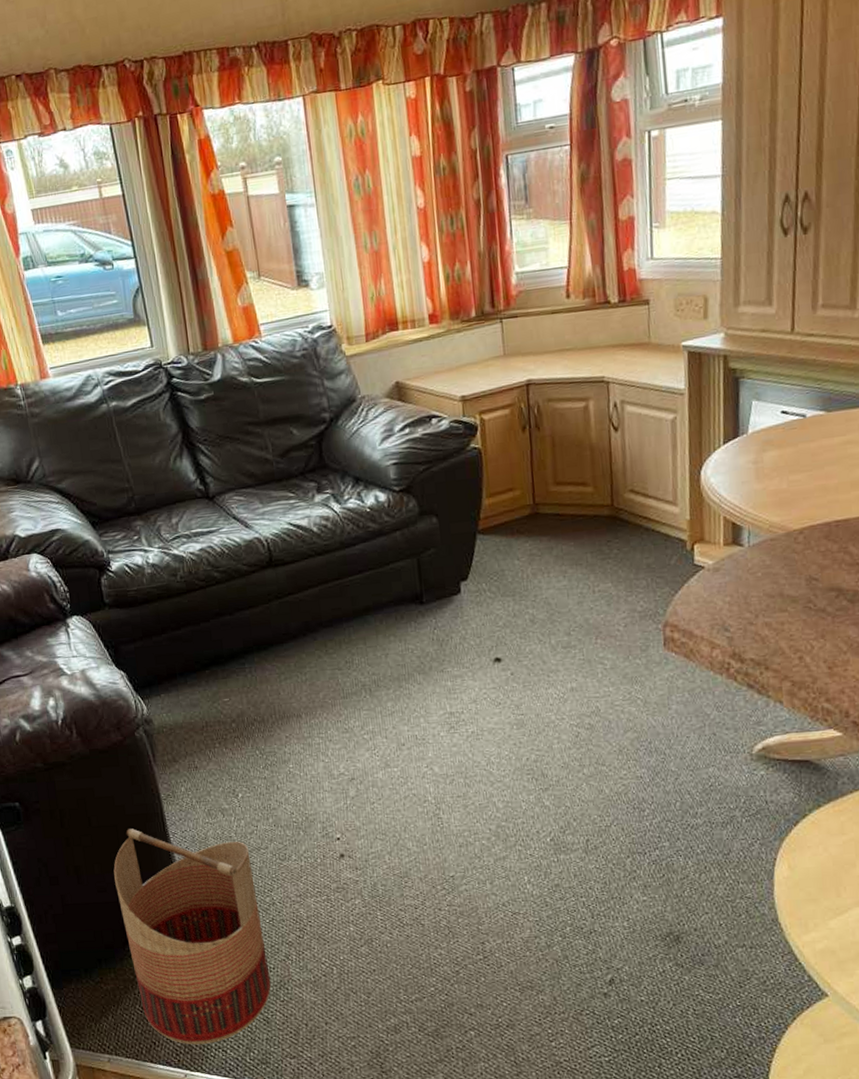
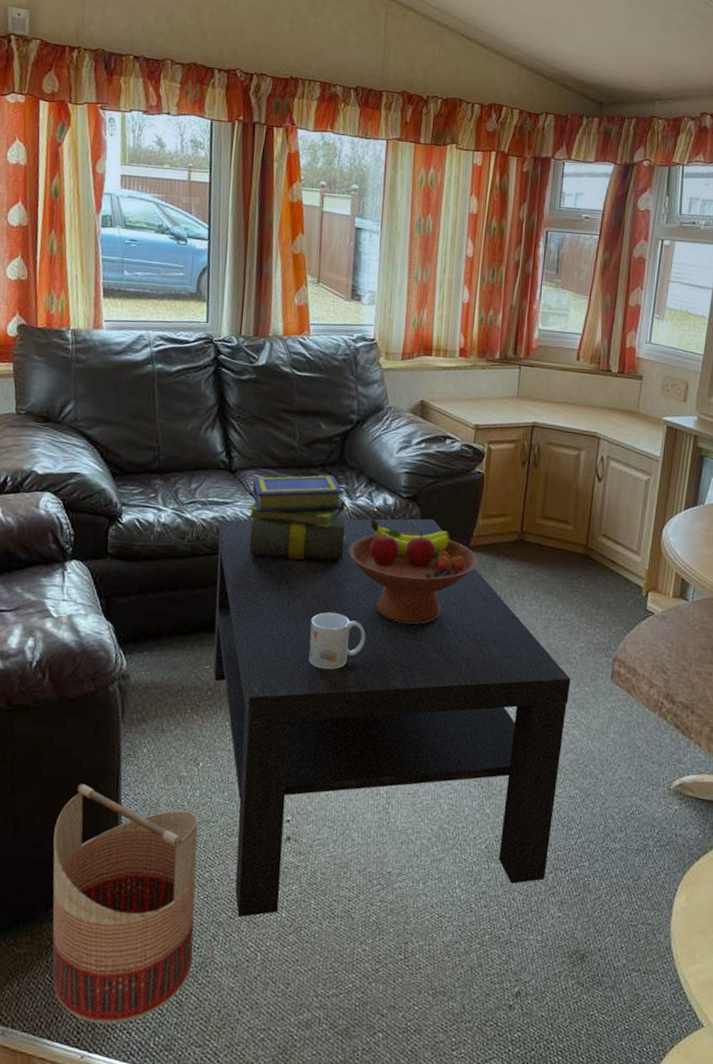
coffee table: none [208,508,622,936] -> present [213,518,571,918]
stack of books: none [232,483,344,580] -> present [246,475,348,561]
mug: none [322,625,383,684] -> present [308,612,365,670]
fruit bowl: none [347,518,491,625] -> present [349,519,478,625]

